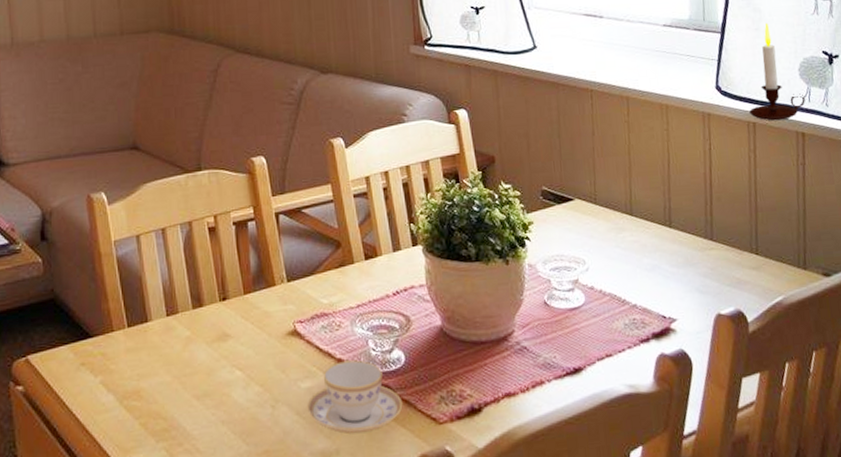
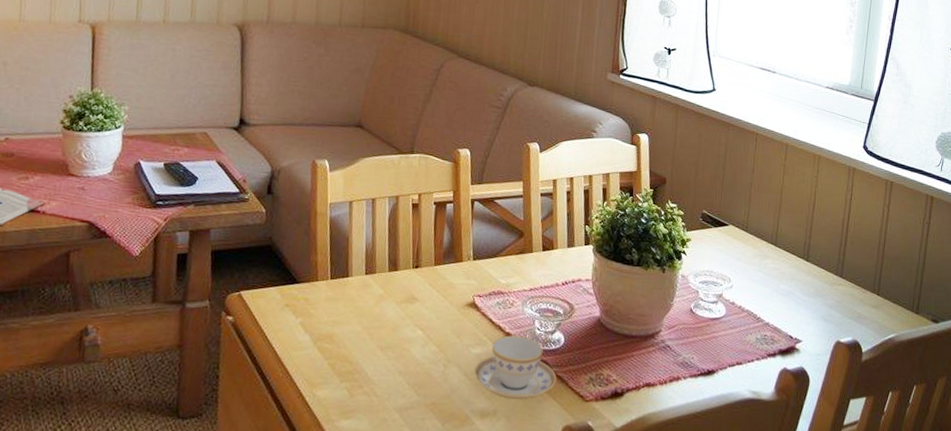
candle: present [749,22,805,121] -> none [889,97,938,183]

